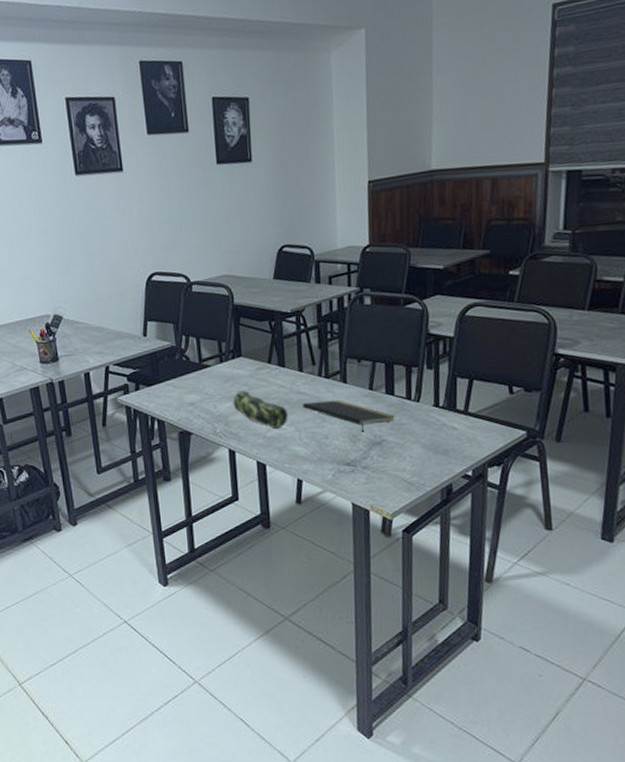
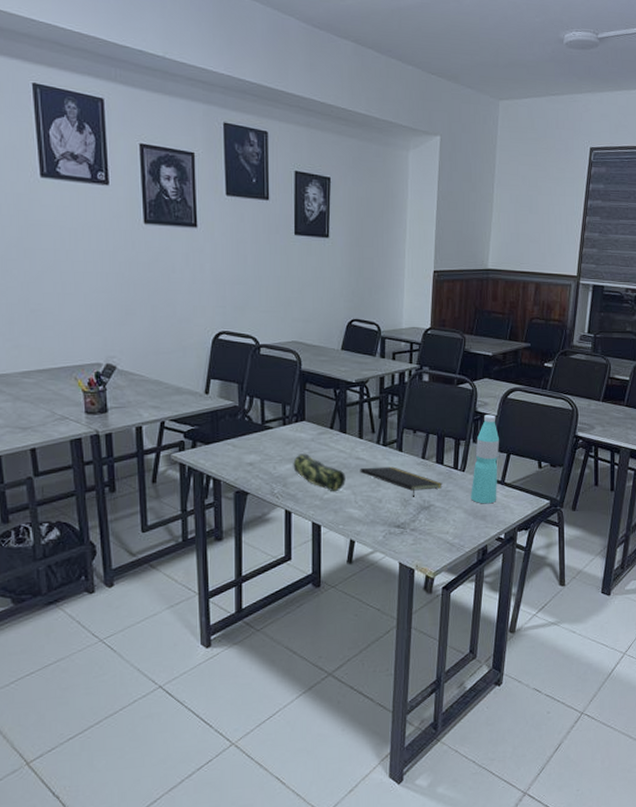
water bottle: none [428,336,461,438] -> present [471,415,499,504]

